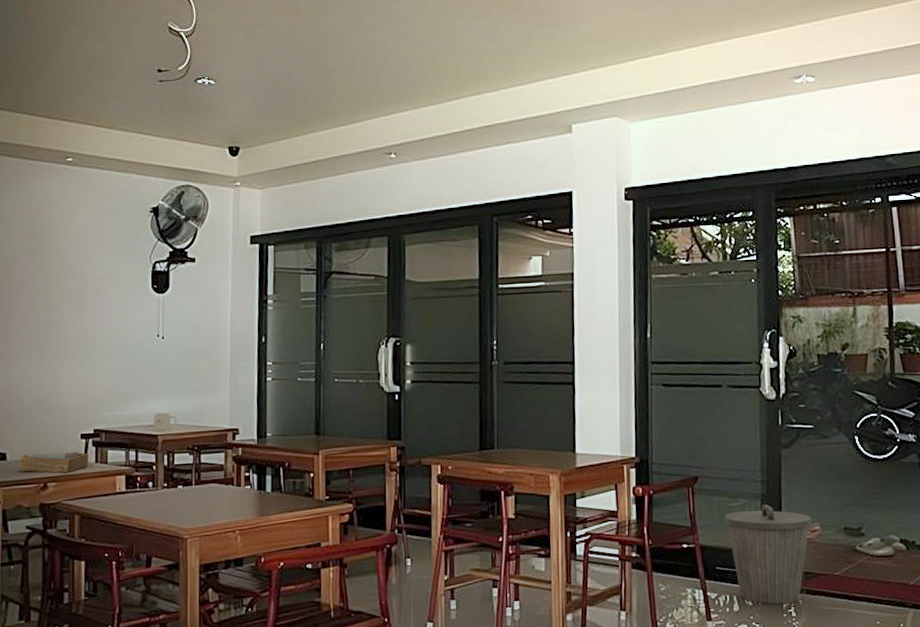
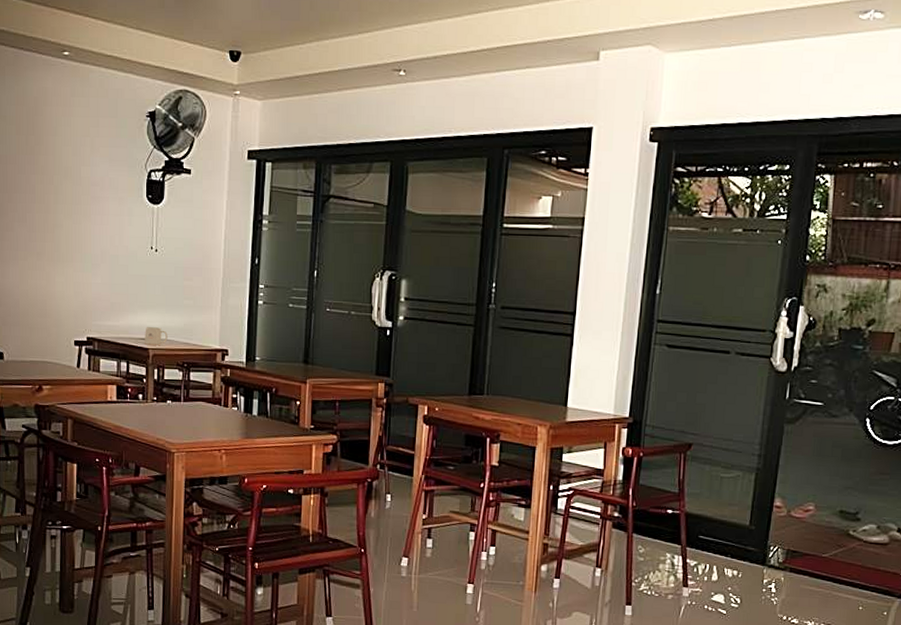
napkin holder: present [19,450,90,474] -> none [15,353,83,378]
trash can: present [724,504,812,604] -> none [714,479,806,579]

